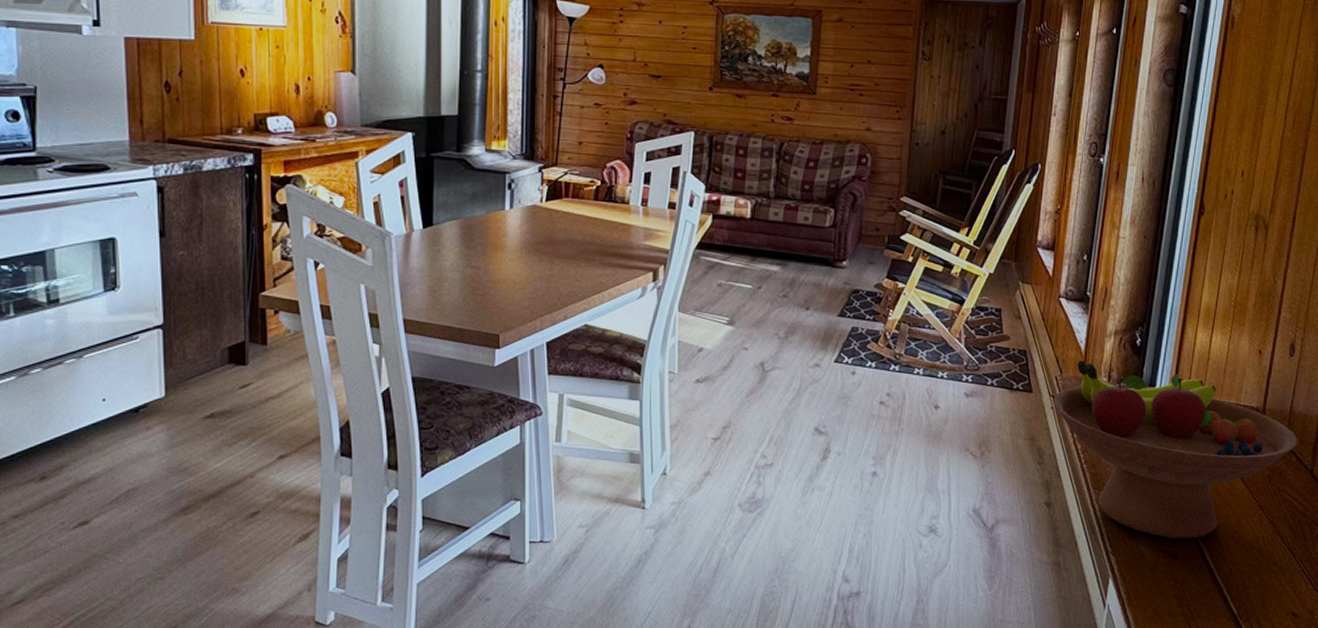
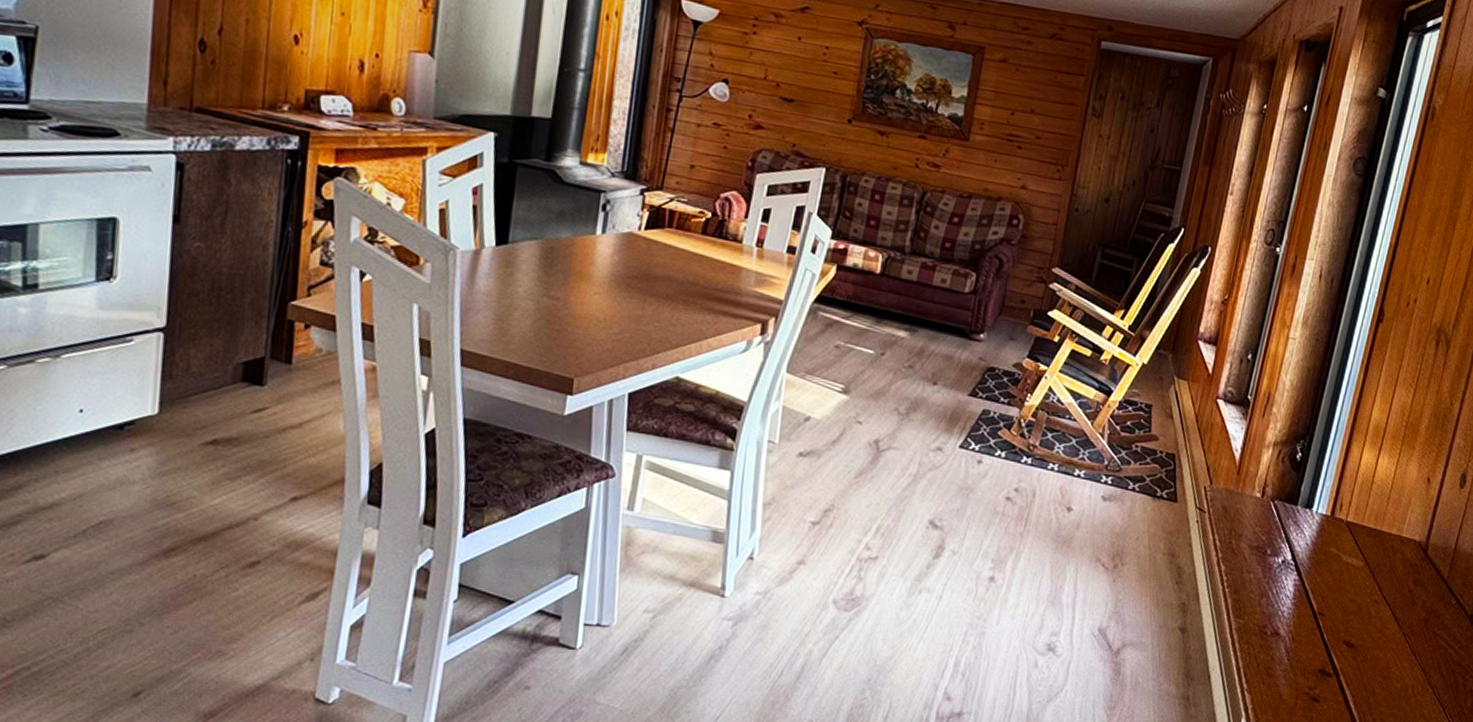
fruit bowl: present [1053,360,1297,539] -> none [1199,471,1460,682]

